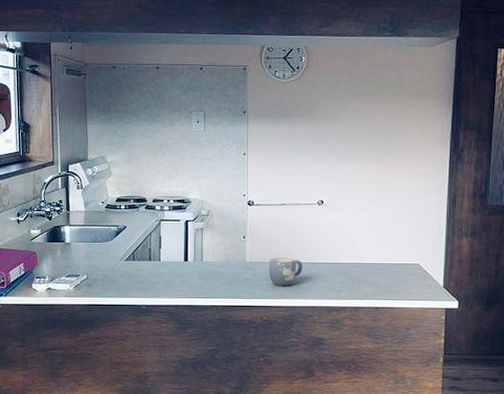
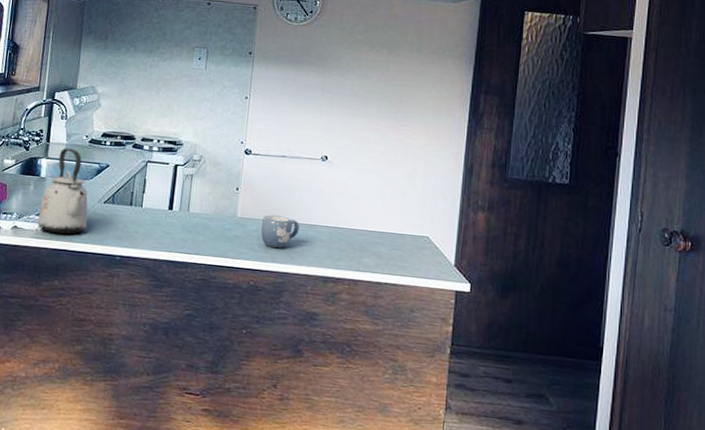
kettle: none [68,215,113,291] -> present [37,148,88,234]

